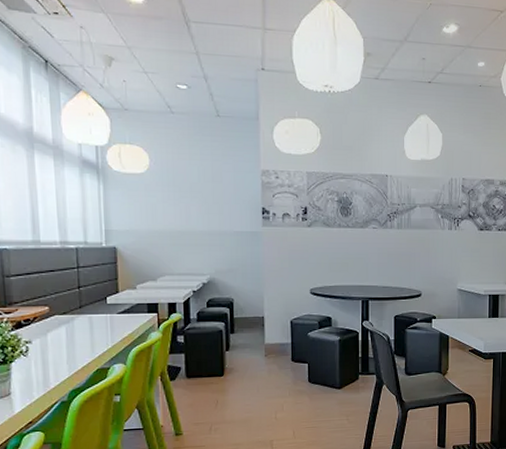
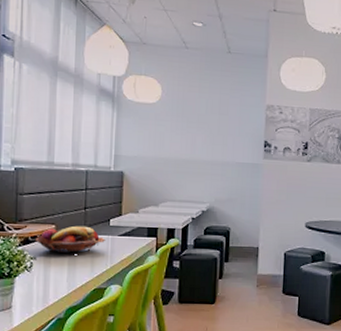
fruit basket: none [28,305,105,335] -> present [35,225,107,254]

